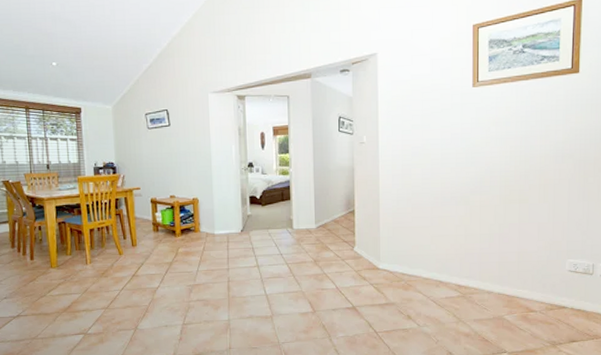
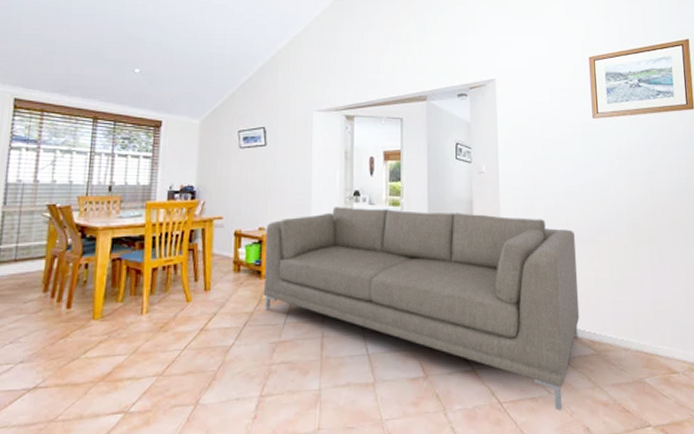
sofa: none [176,177,449,339] -> present [263,207,580,411]

